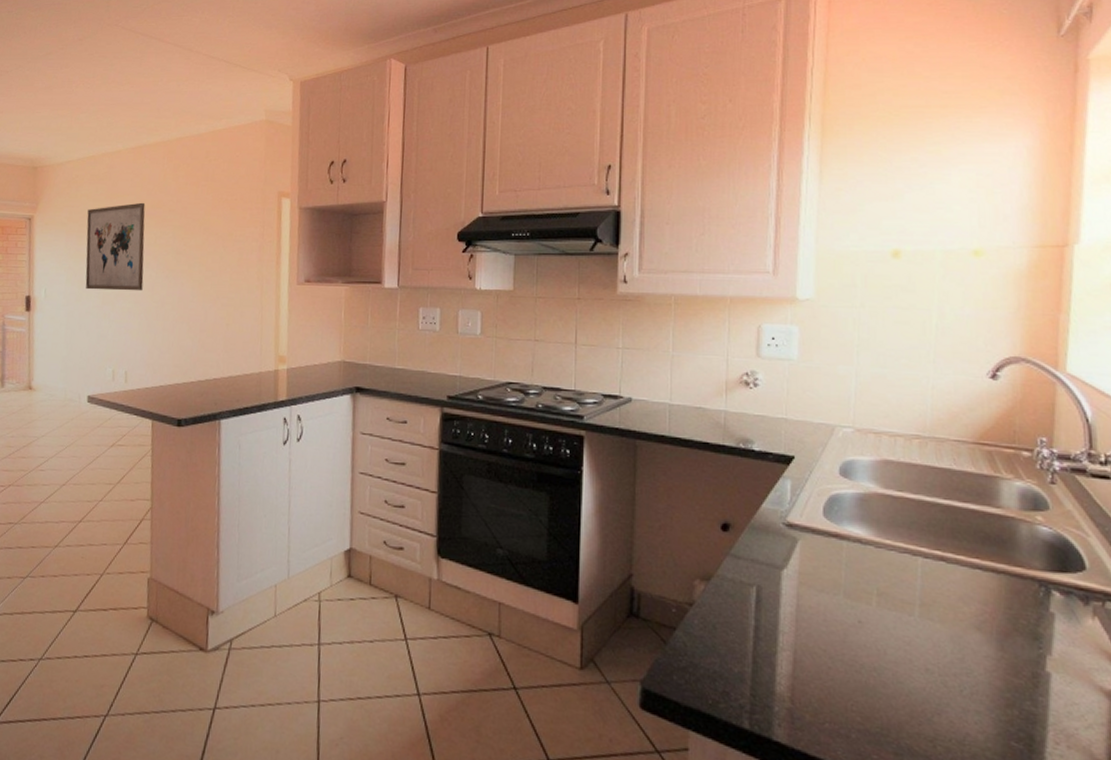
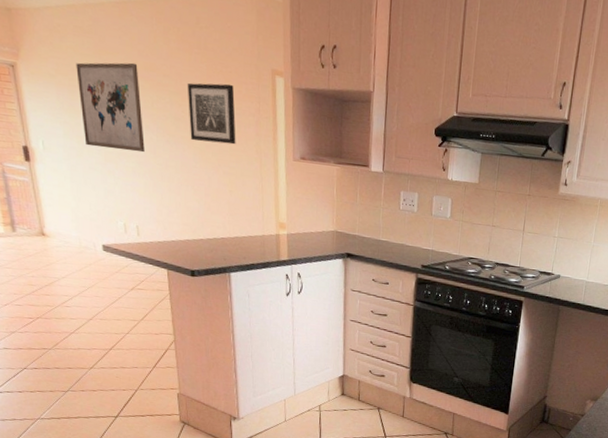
wall art: none [189,211,239,274] -> present [187,83,236,145]

